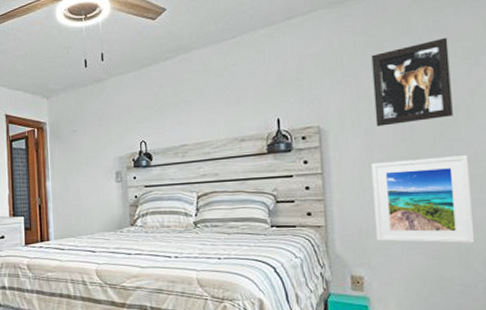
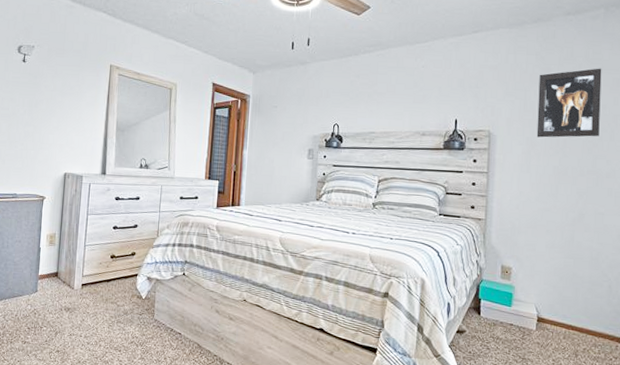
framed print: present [371,155,475,243] -> none [526,169,607,248]

